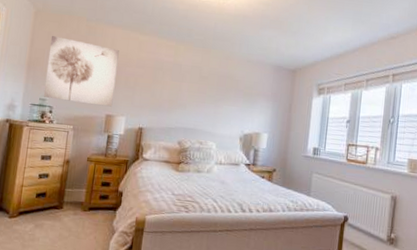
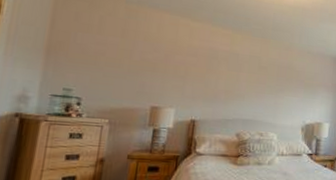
wall art: present [43,35,119,107] -> none [68,16,167,98]

